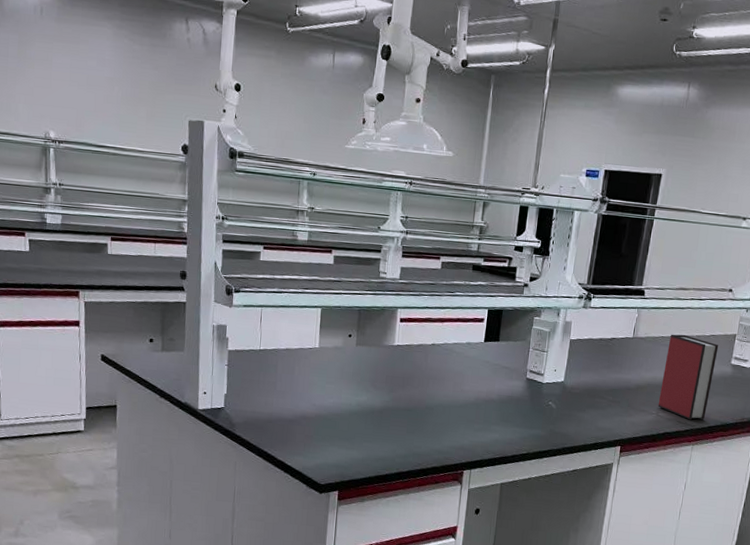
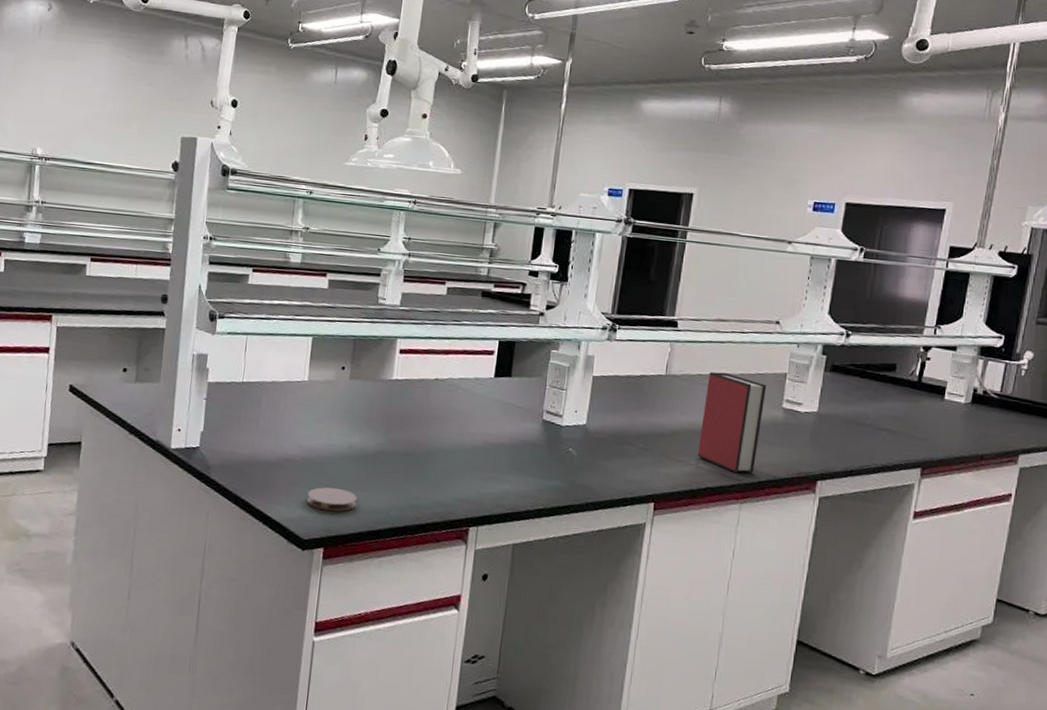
coaster: none [322,439,366,460] -> present [307,487,357,512]

